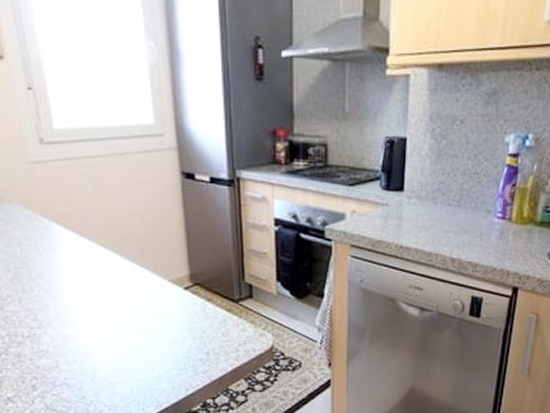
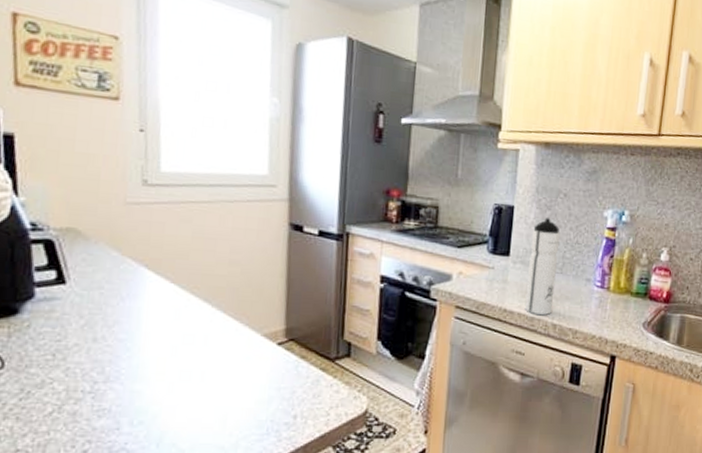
water bottle: none [421,148,457,249] -> present [524,218,560,315]

